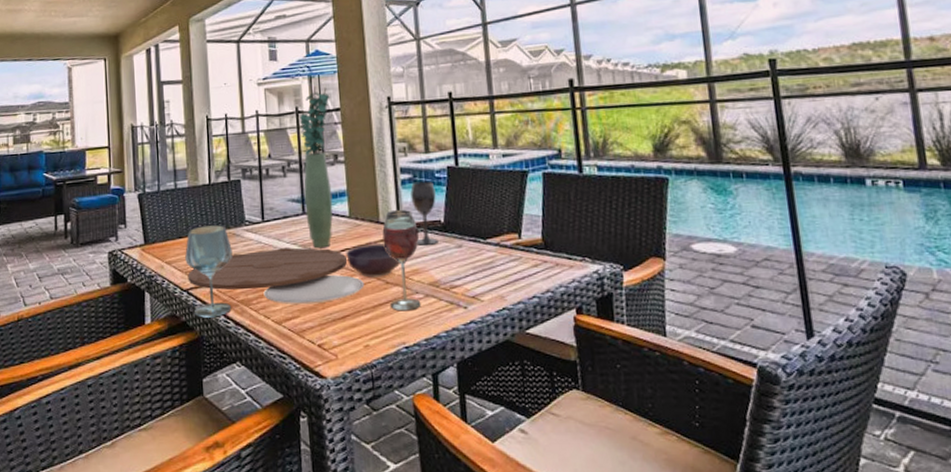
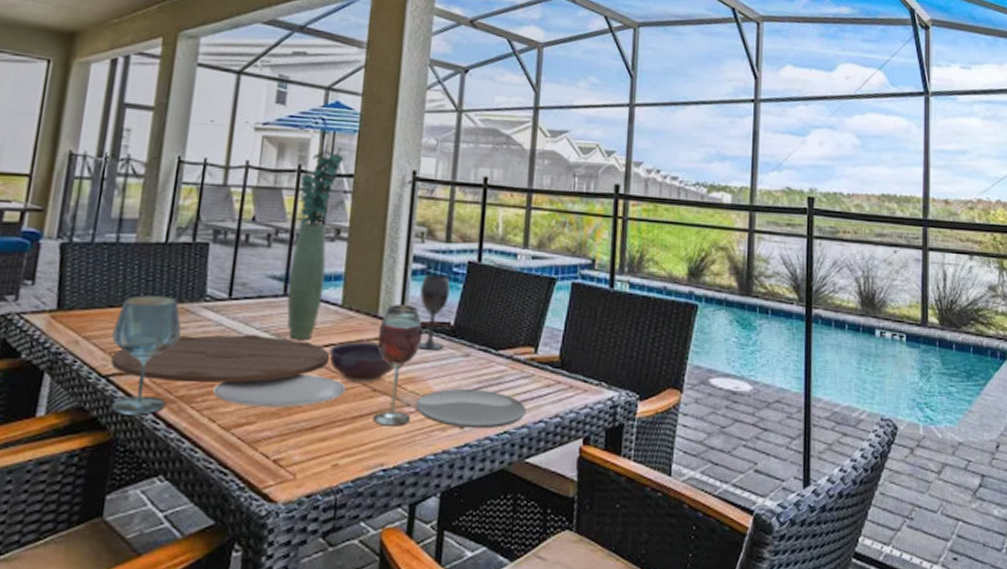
plate: none [423,274,520,308] -> present [415,388,526,429]

